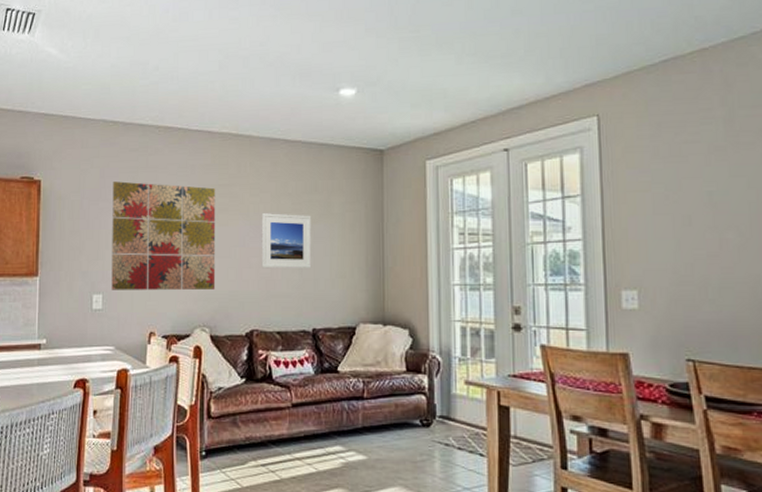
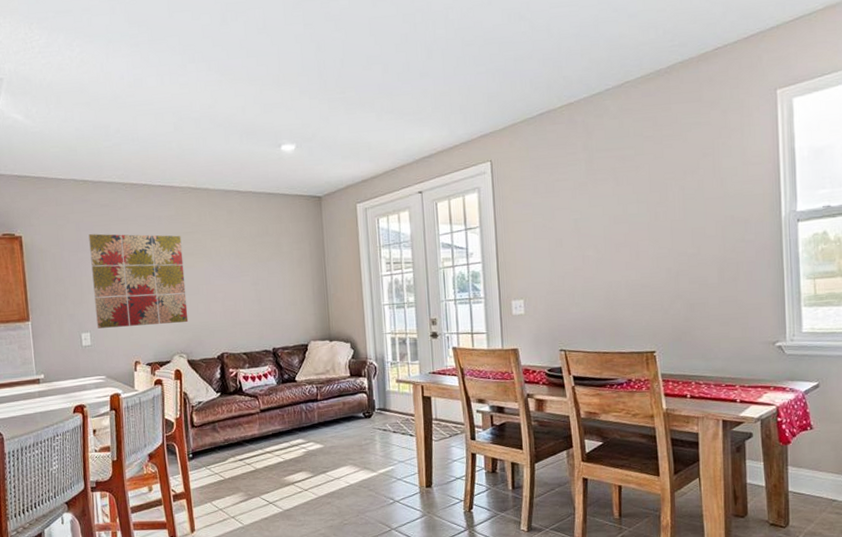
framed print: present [261,213,312,269] -> none [222,254,269,302]

